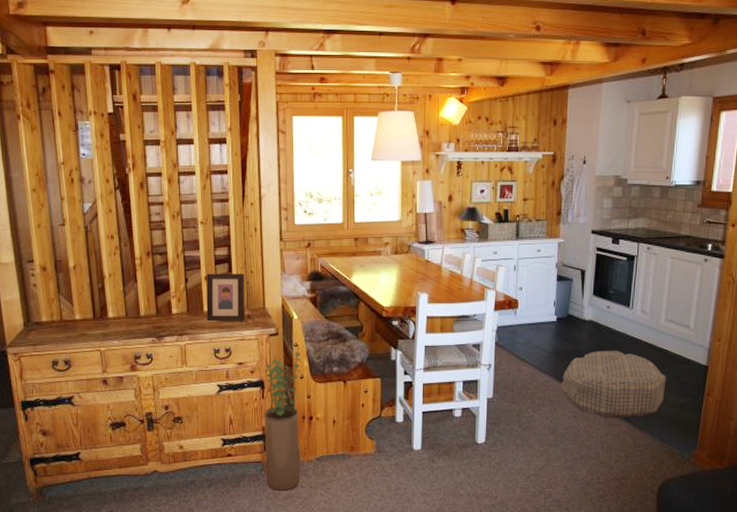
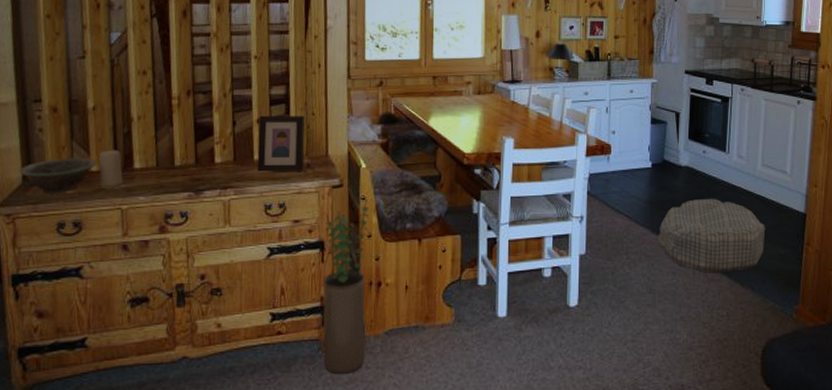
decorative bowl: none [21,308,80,338] -> present [19,157,97,194]
candle: none [81,302,100,333] -> present [99,149,123,187]
dish rack: none [657,214,724,252] -> present [750,55,814,94]

